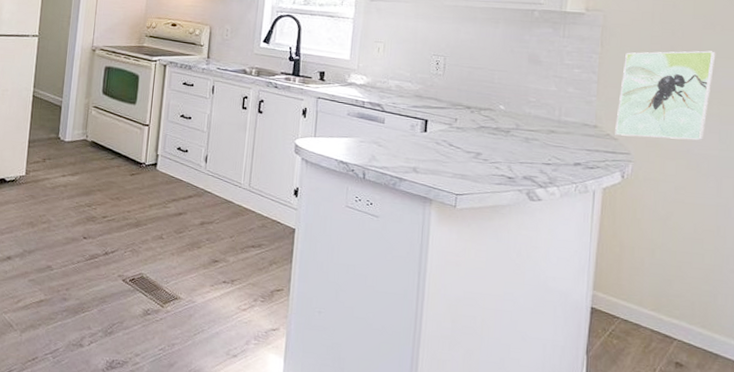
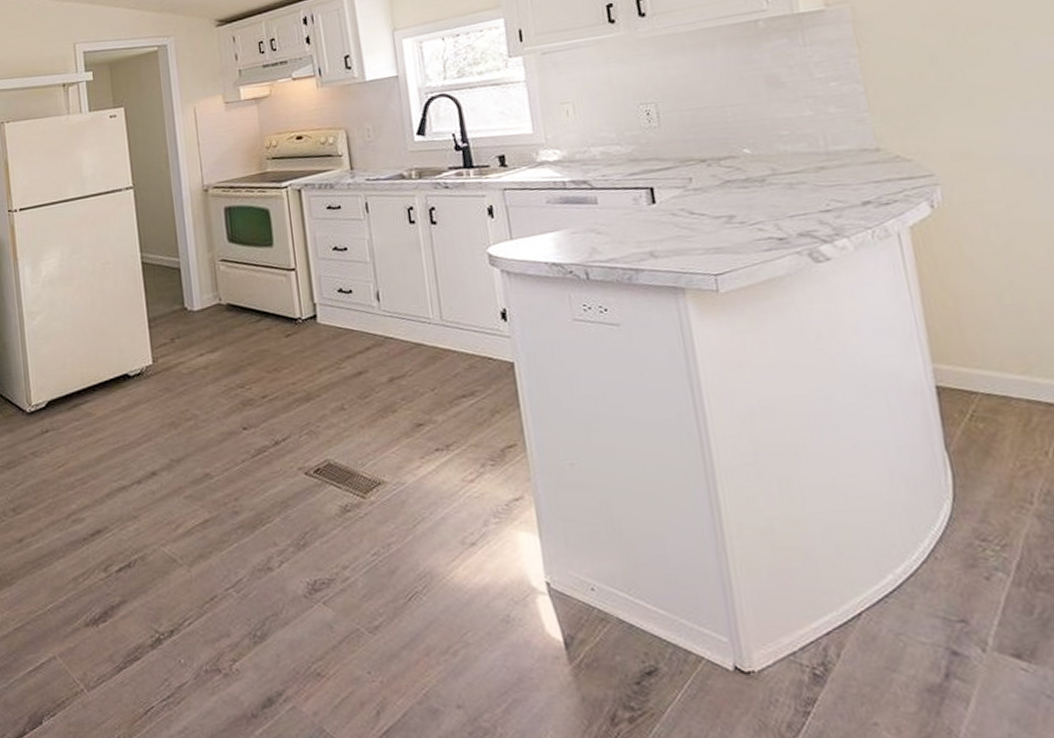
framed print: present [615,50,716,141] -> none [892,20,1028,155]

